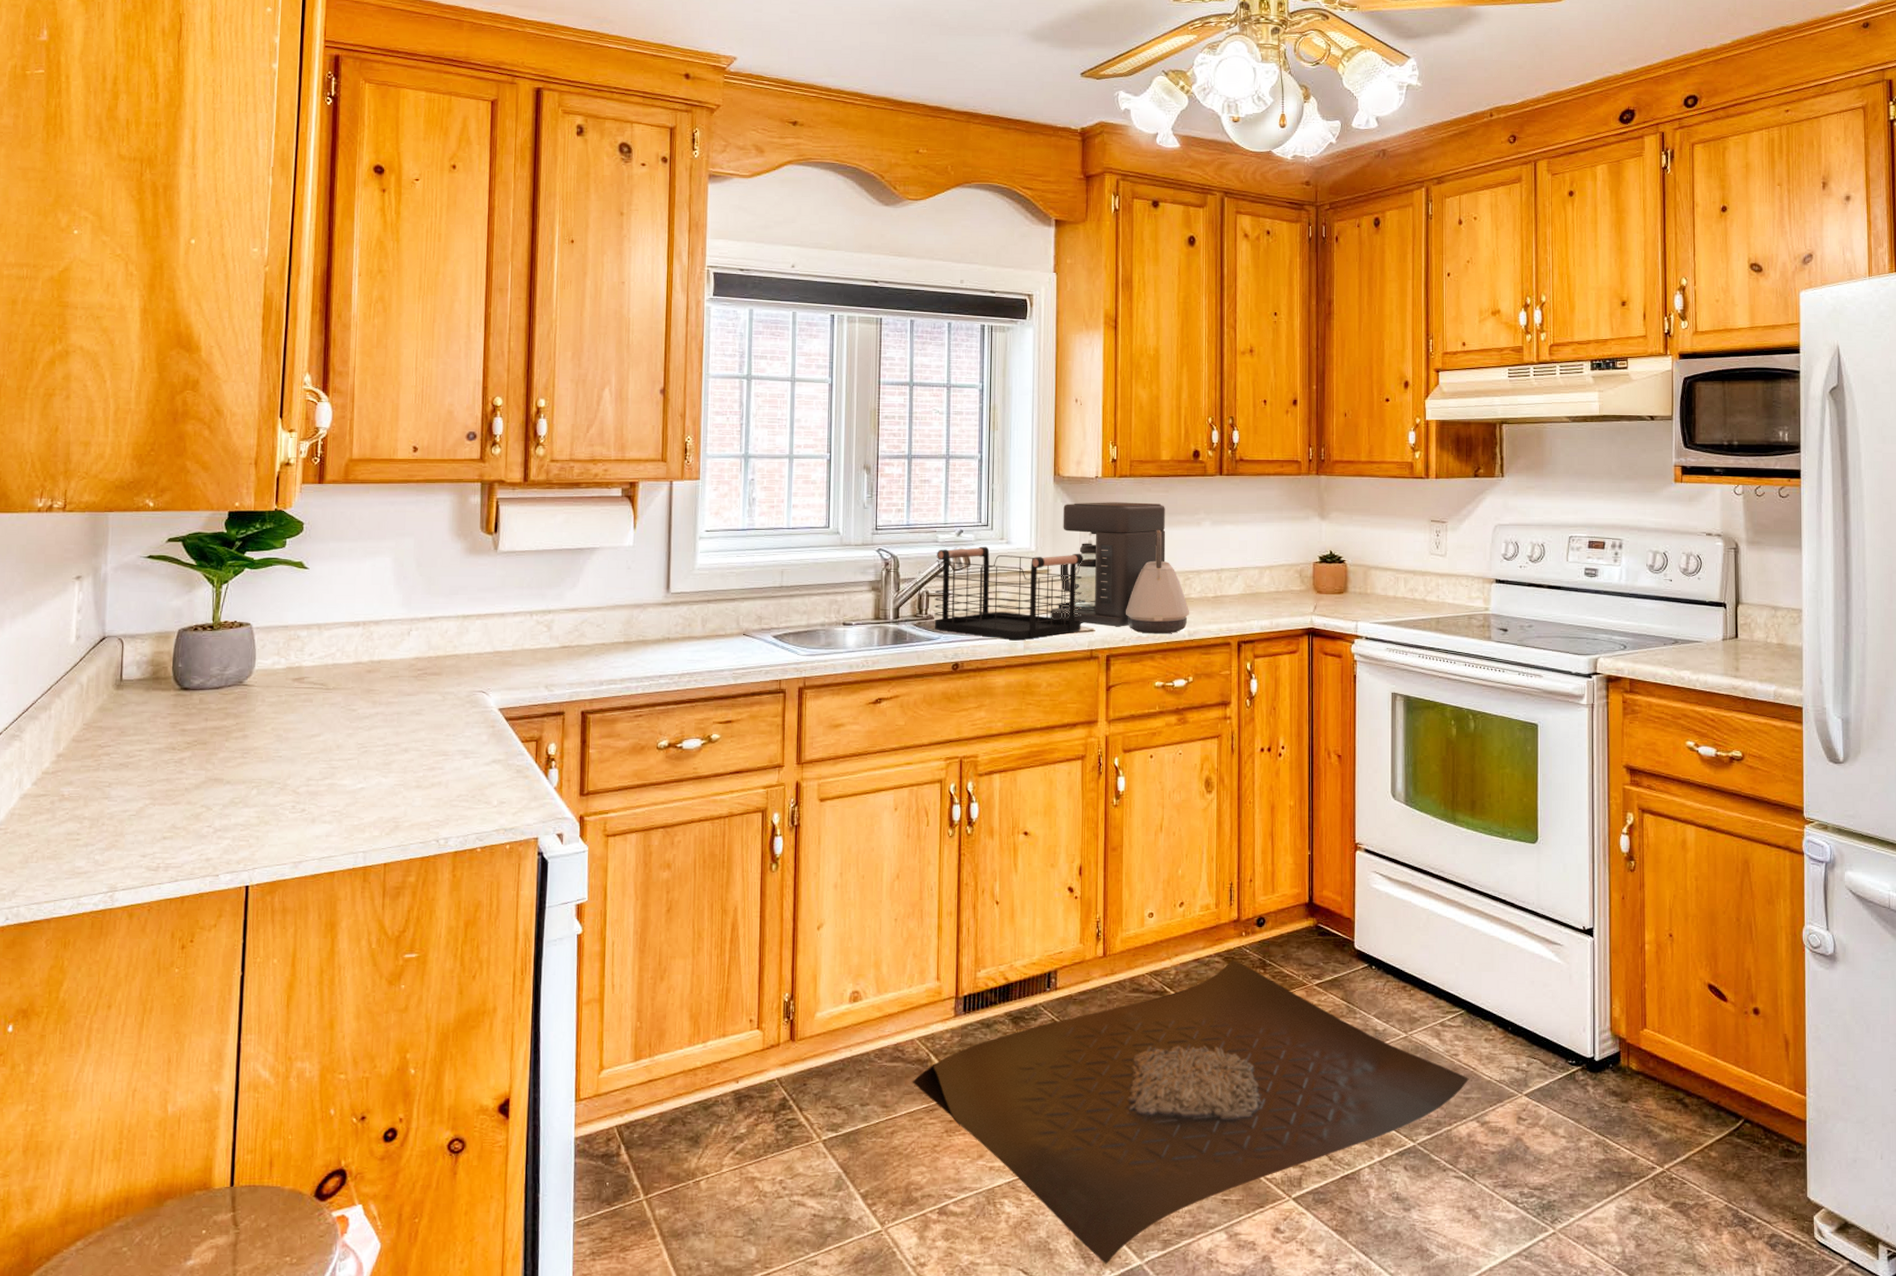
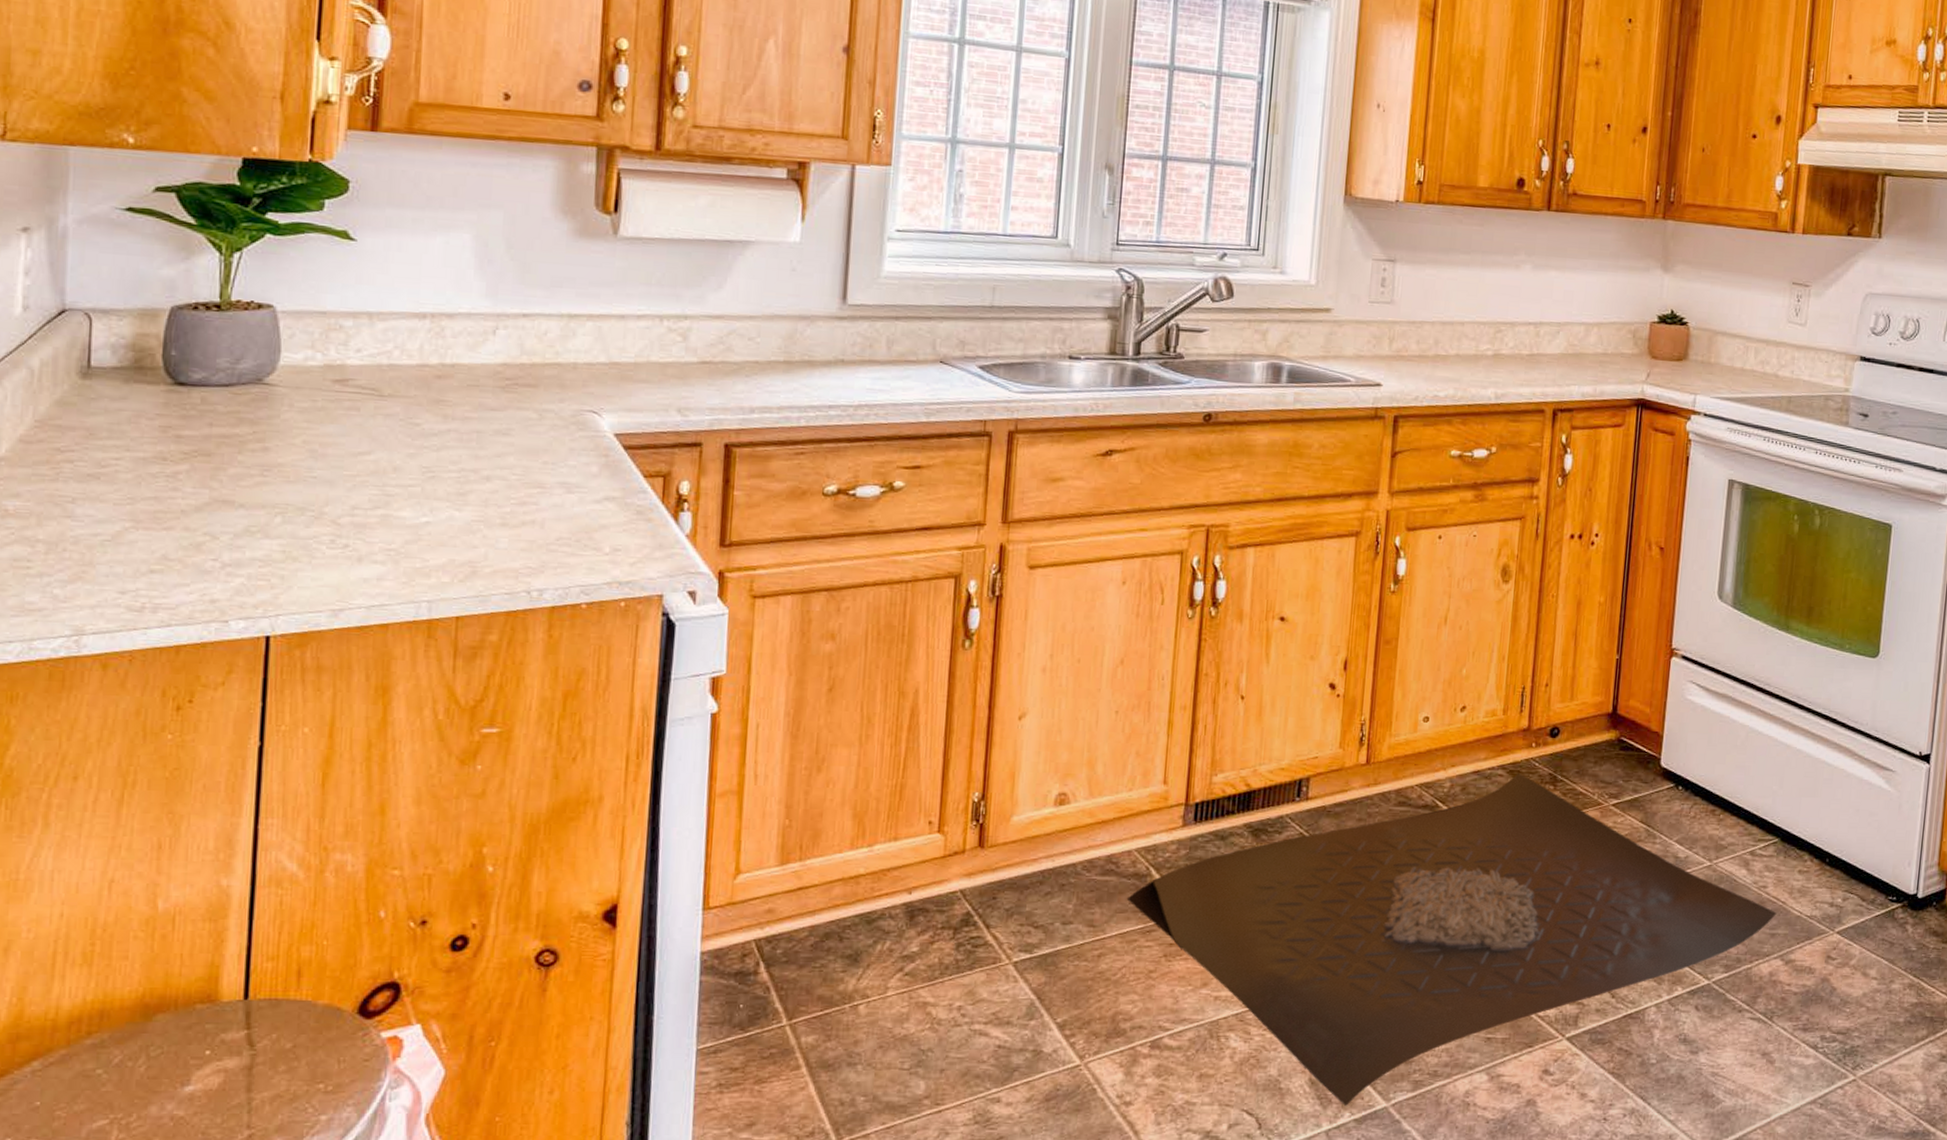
dish rack: present [934,546,1083,640] -> none [1184,274,1374,391]
coffee maker: present [1050,502,1166,627] -> none [1328,230,1478,384]
kettle: present [1126,529,1189,634] -> none [1421,269,1498,395]

